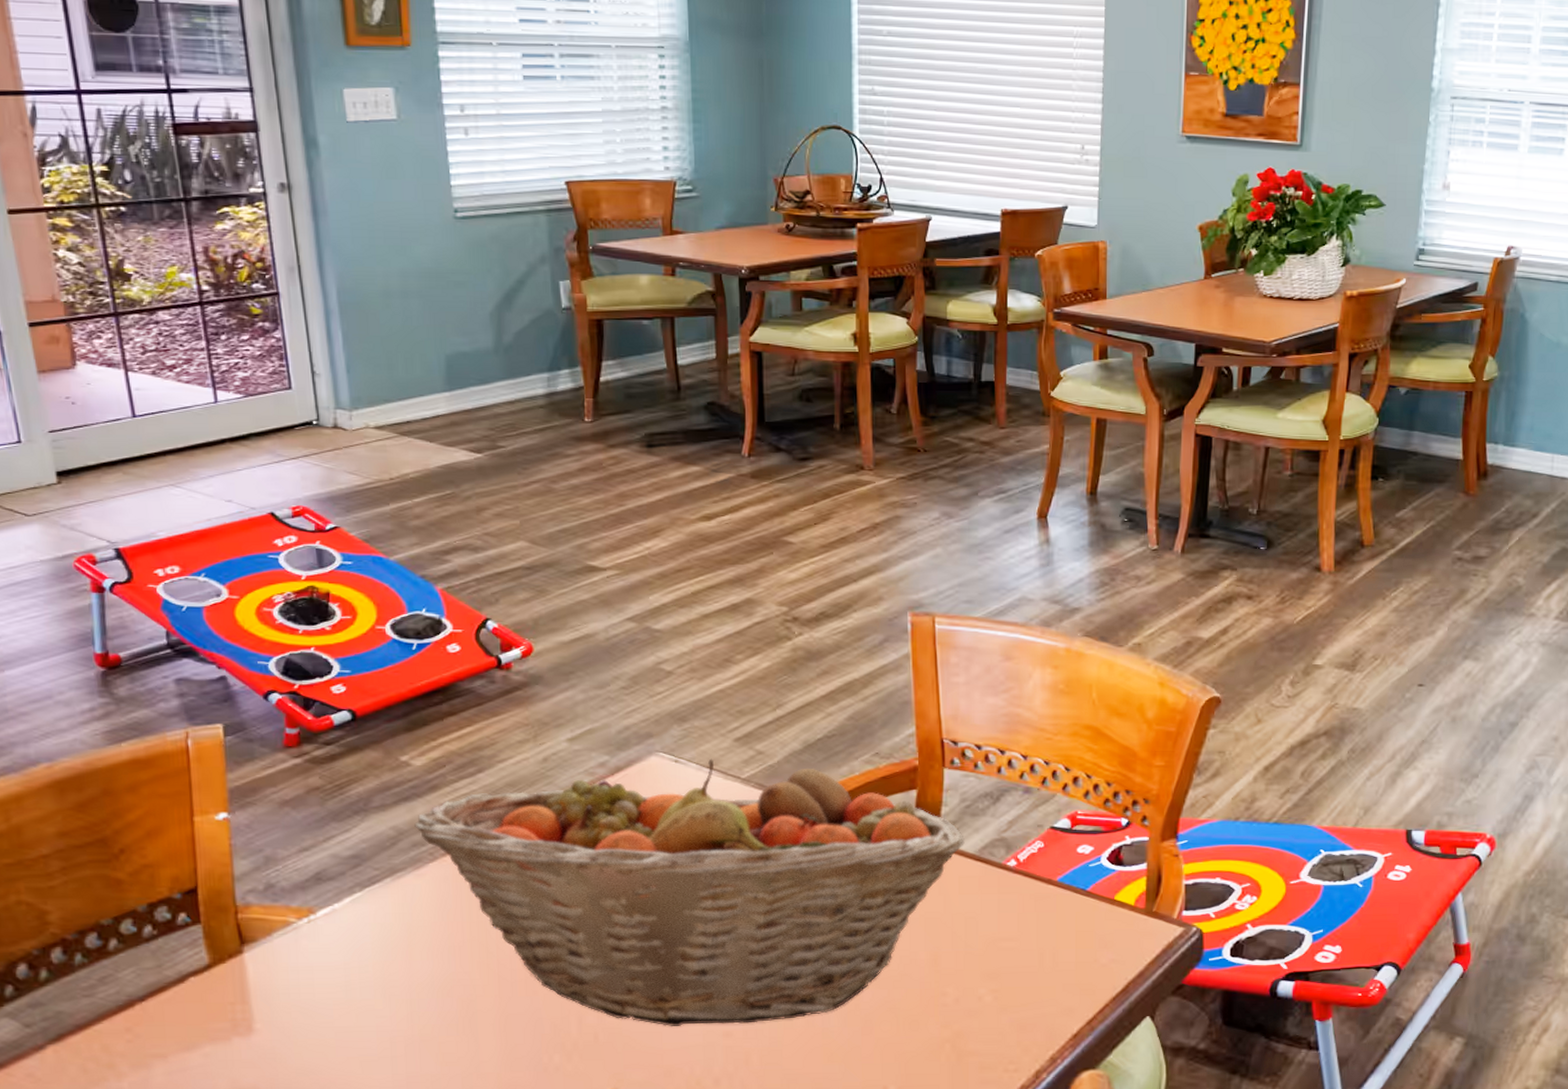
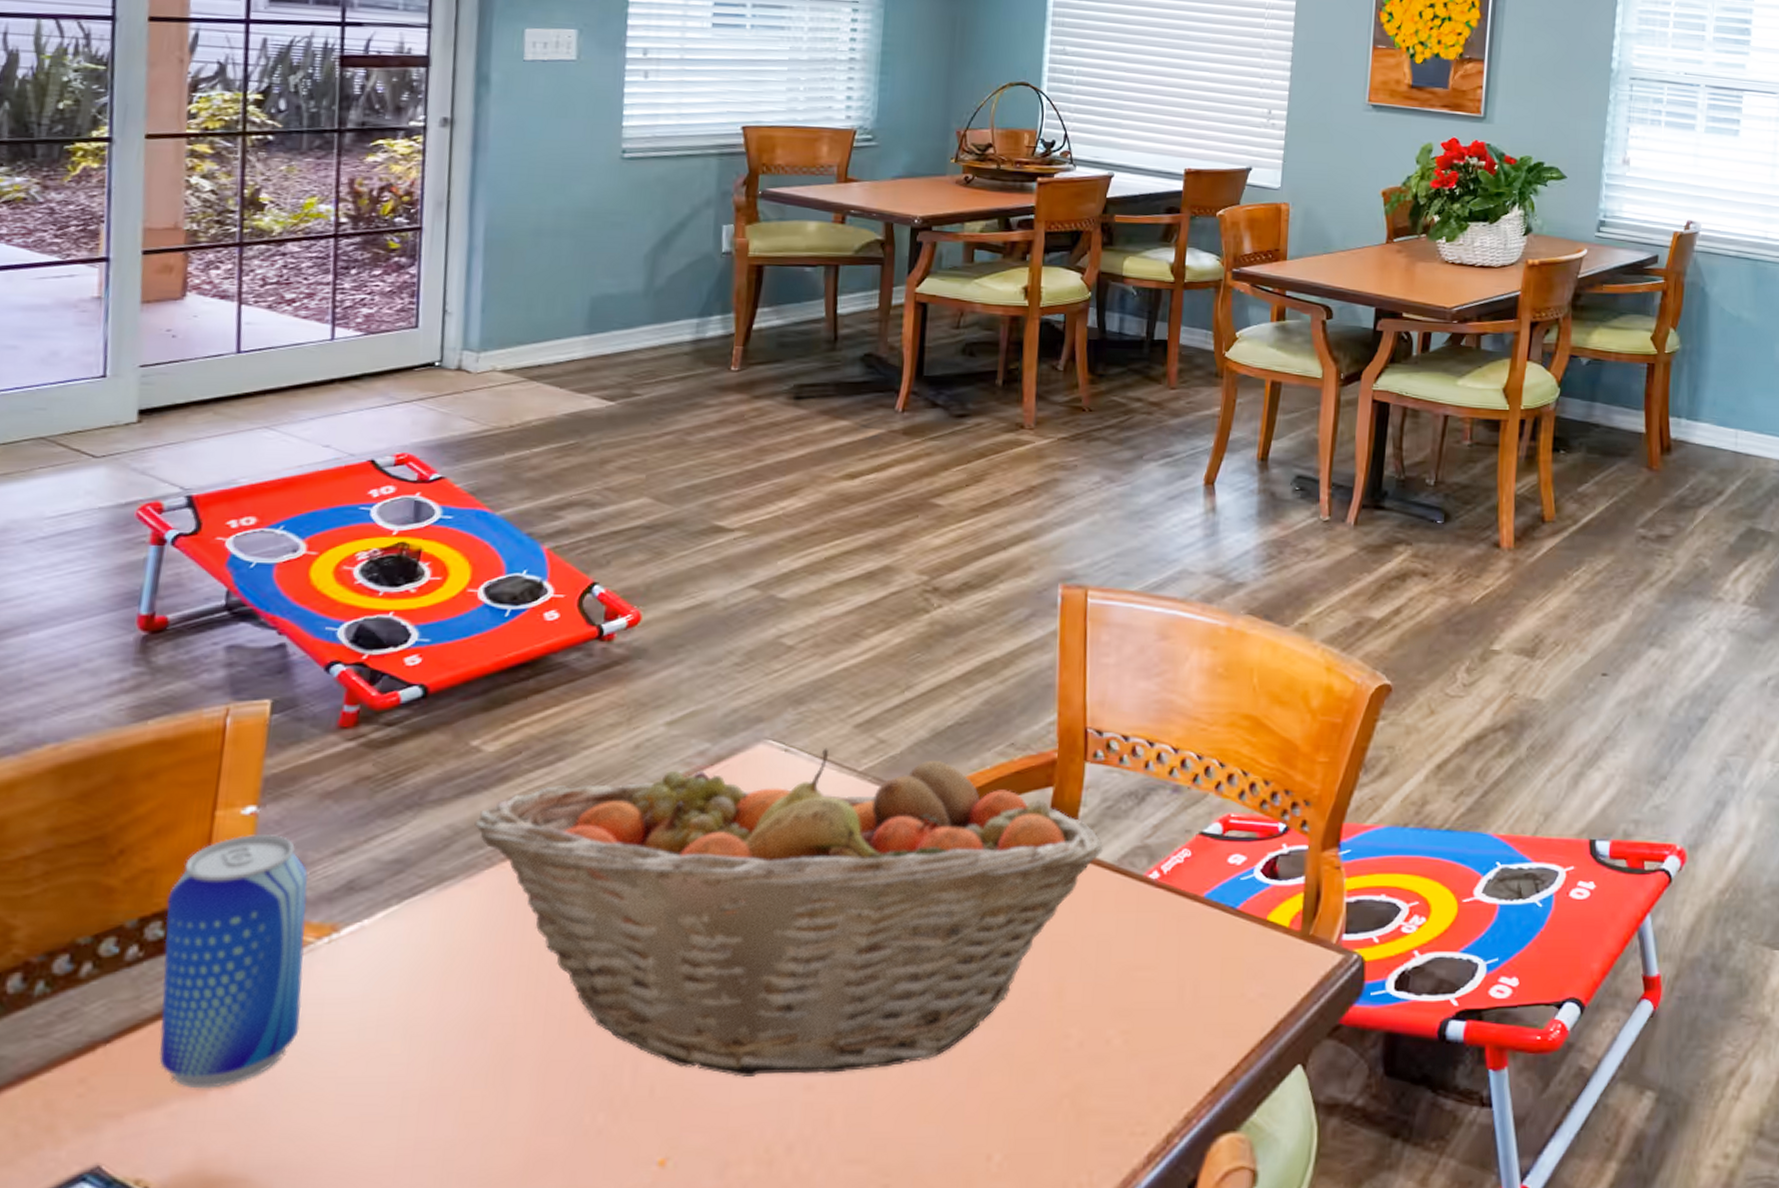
beer can: none [168,835,297,1036] -> present [159,833,309,1089]

